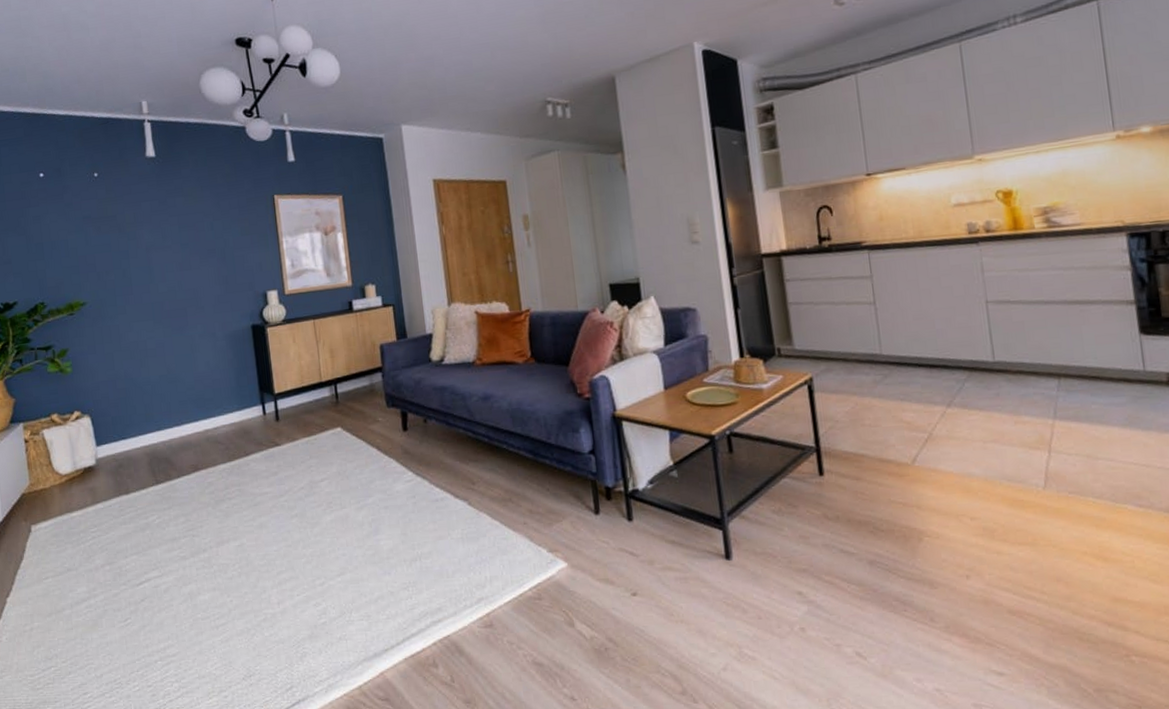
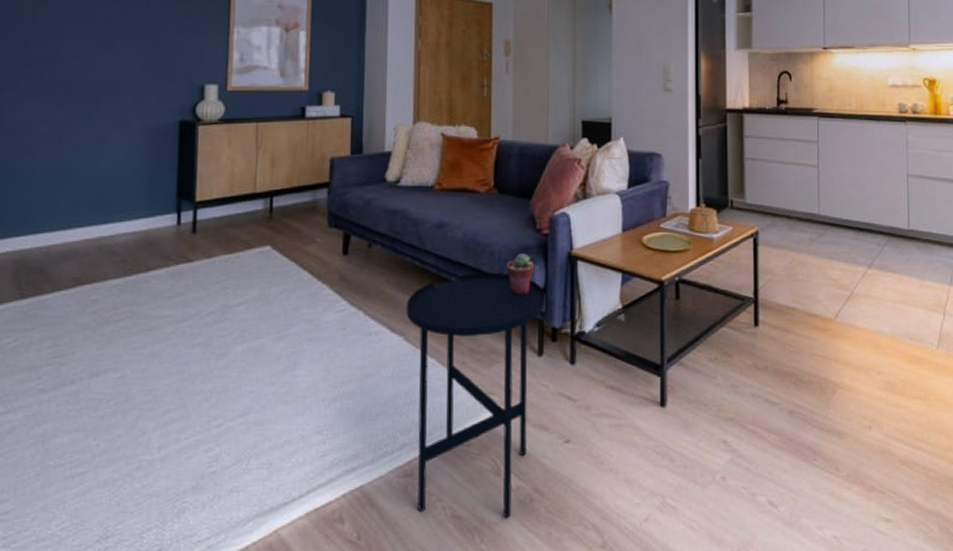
side table: none [465,437,596,665] -> present [406,272,546,518]
potted succulent: none [552,418,581,457] -> present [506,253,535,295]

